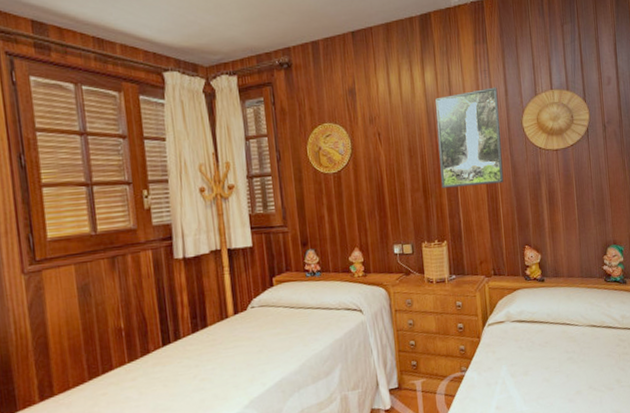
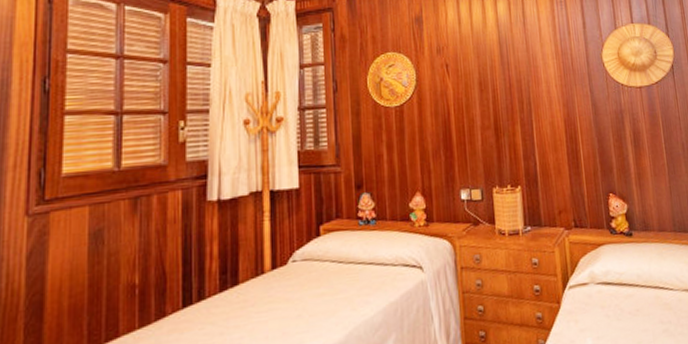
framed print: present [435,87,504,189] -> none [508,19,584,127]

